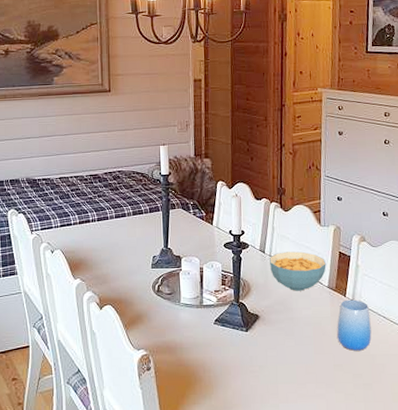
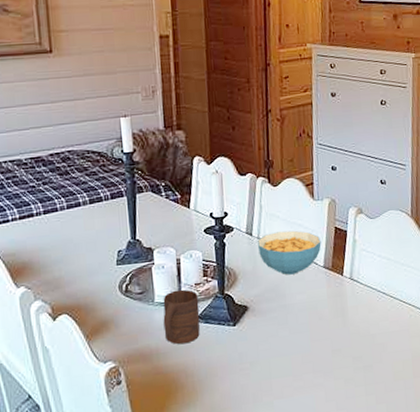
cup: none [187,294,218,342] -> present [163,289,200,344]
cup: present [337,299,372,351] -> none [334,277,371,333]

